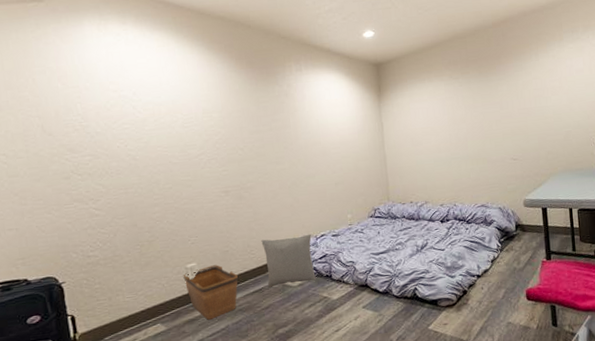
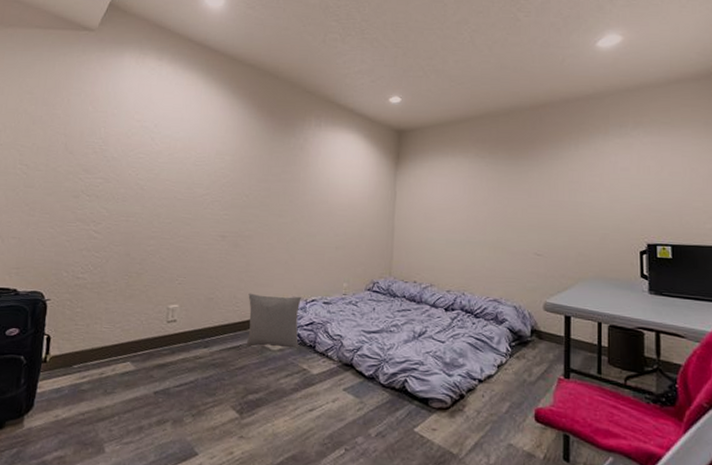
bicycle basket: present [183,265,238,320] -> none [163,310,218,369]

